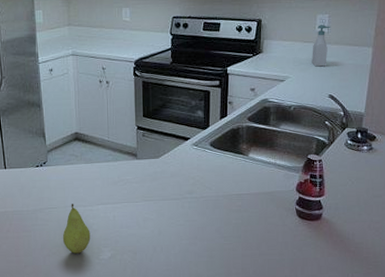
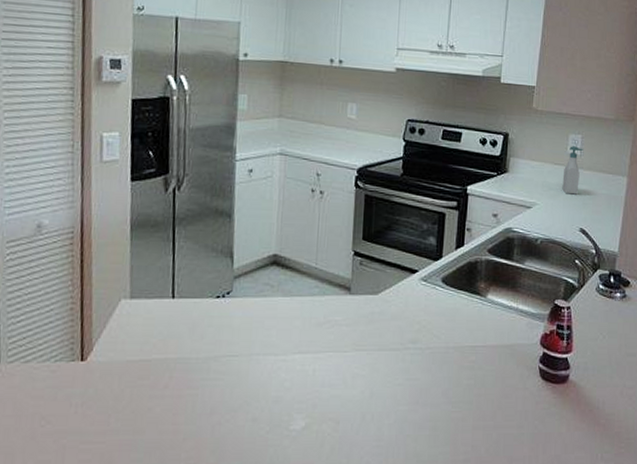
fruit: present [62,203,91,254] -> none [241,351,281,422]

